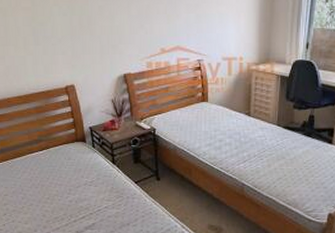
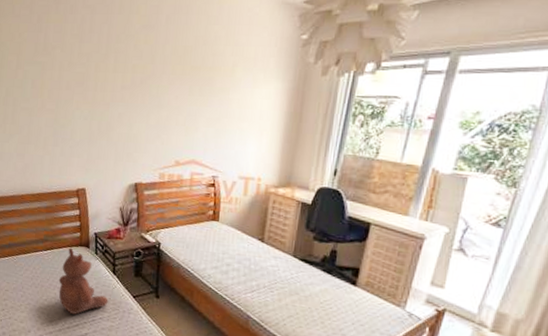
stuffed bear: none [59,144,111,207] -> present [58,247,108,315]

